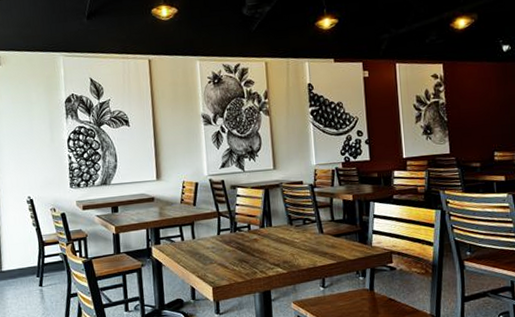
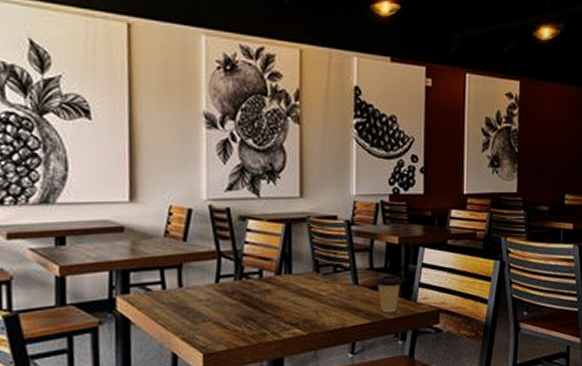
coffee cup: none [337,225,358,255] -> present [376,275,401,313]

